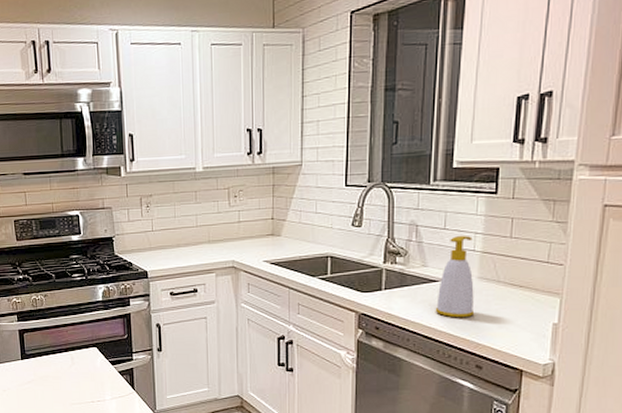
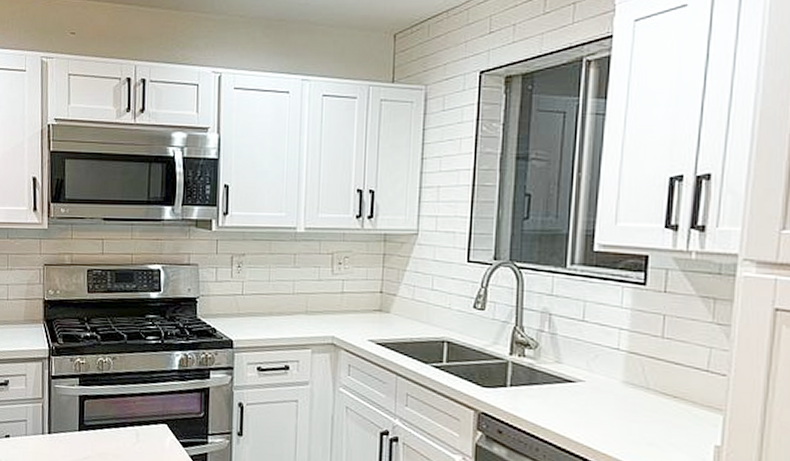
soap bottle: present [435,236,475,318] -> none [570,330,619,429]

